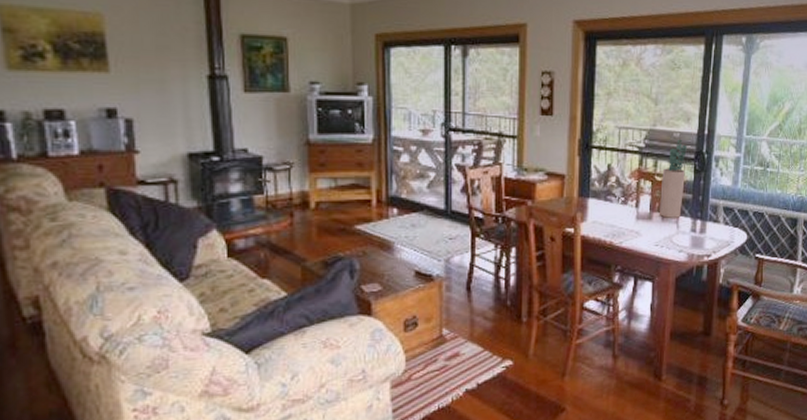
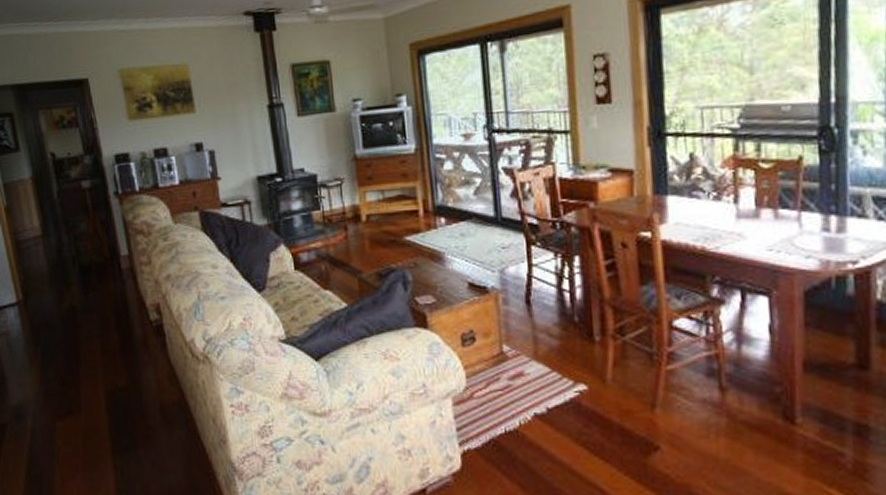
vase: present [659,137,688,219] -> none [769,110,806,216]

